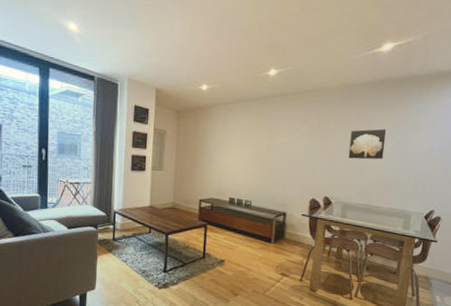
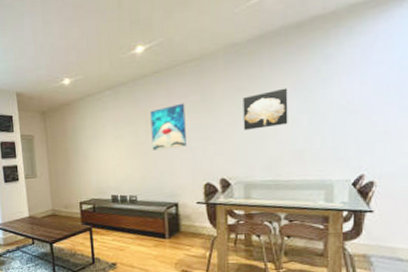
wall art: none [271,126,304,164] -> present [150,103,186,150]

